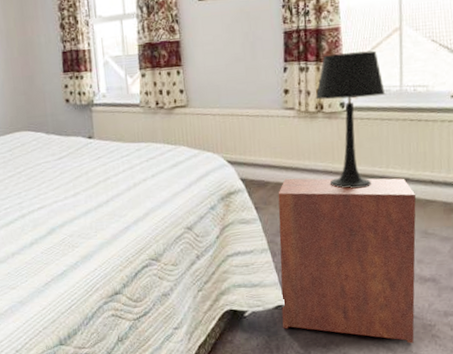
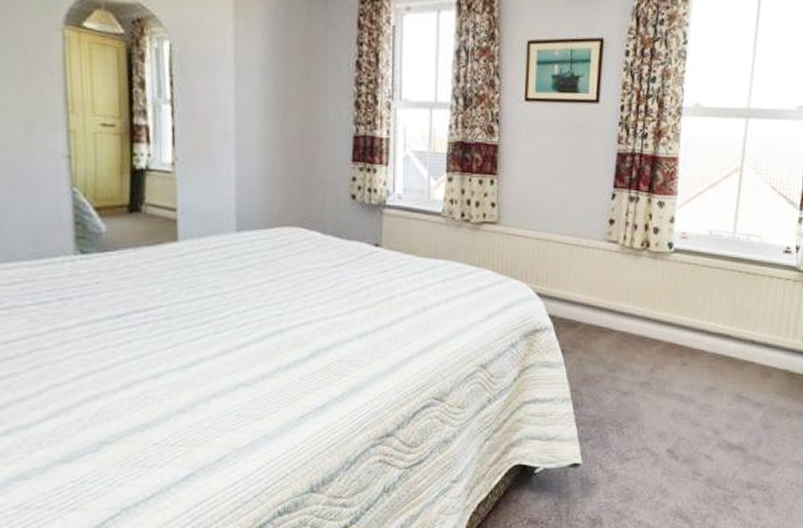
nightstand: present [278,178,416,344] -> none [576,321,735,515]
table lamp: present [315,50,386,188] -> none [643,187,718,340]

